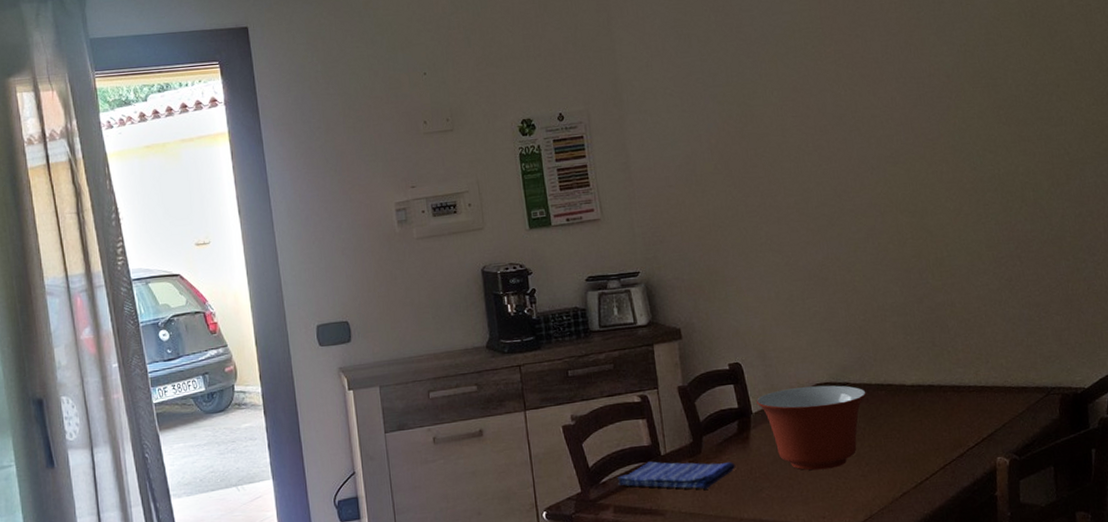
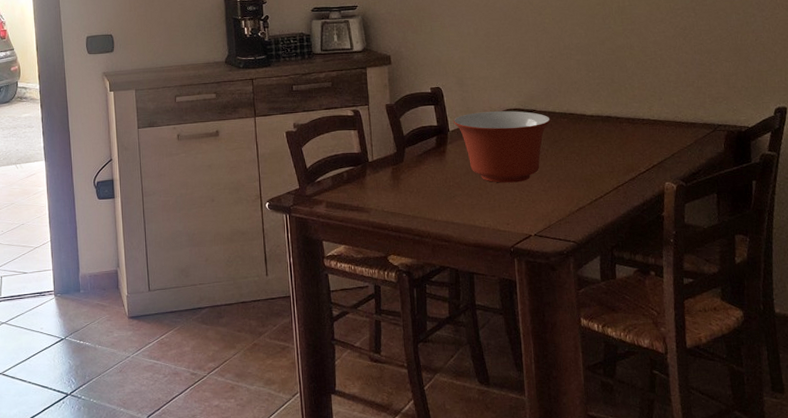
dish towel: present [617,461,736,489] -> none [331,166,433,193]

